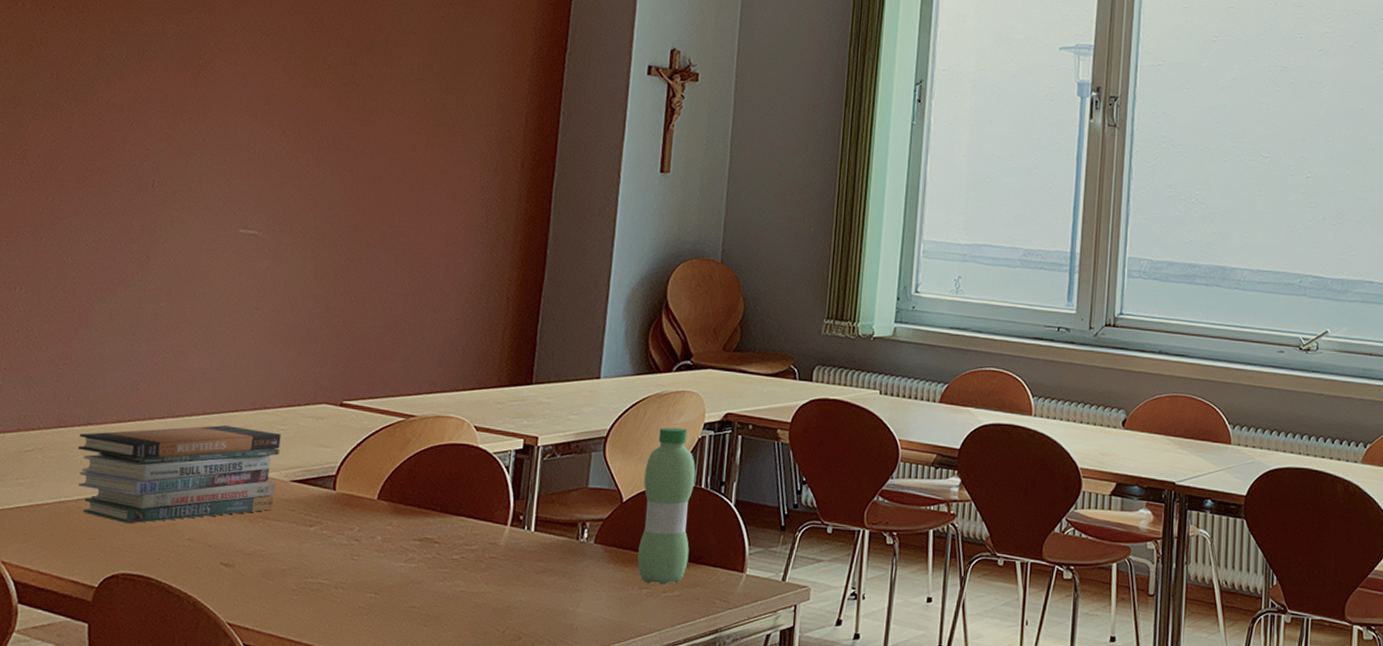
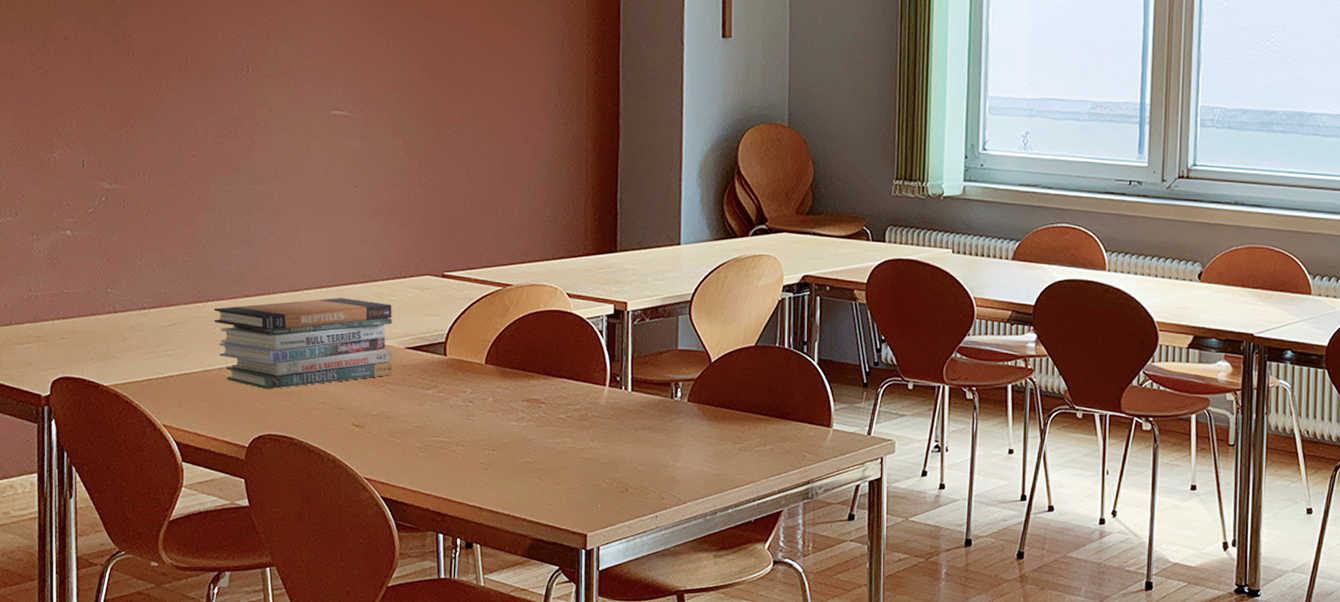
water bottle: present [637,427,696,585] -> none [729,290,778,440]

